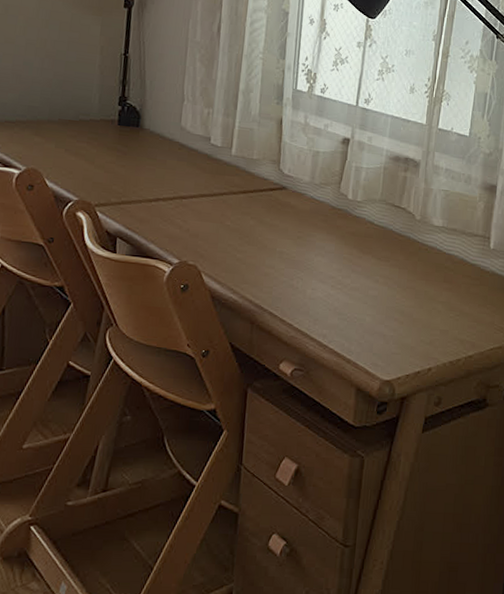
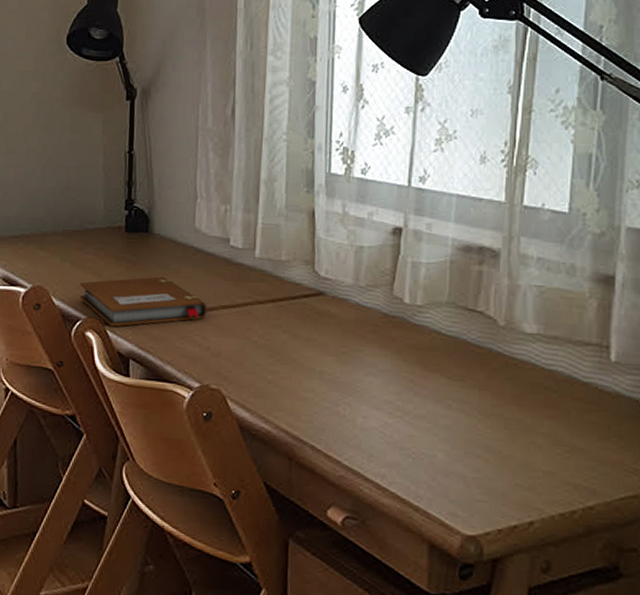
notebook: none [73,166,189,209] -> present [80,276,207,327]

